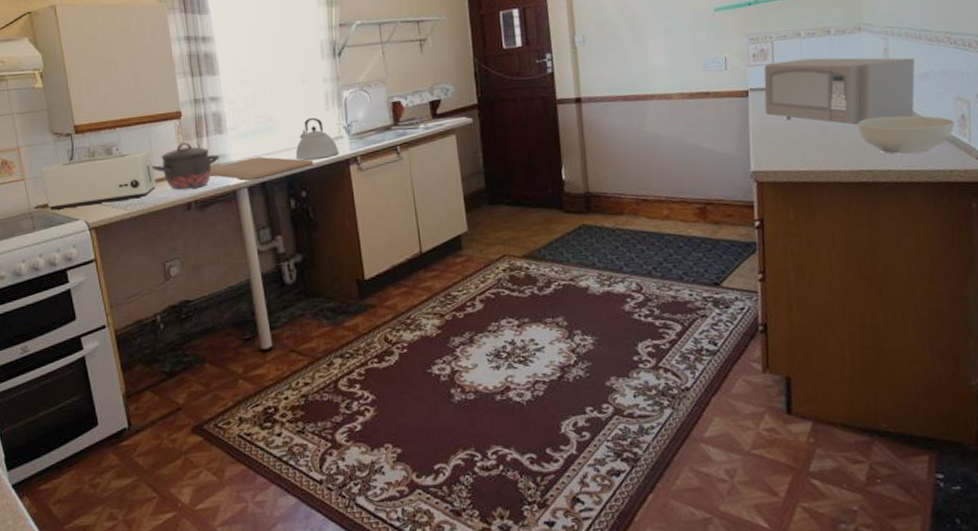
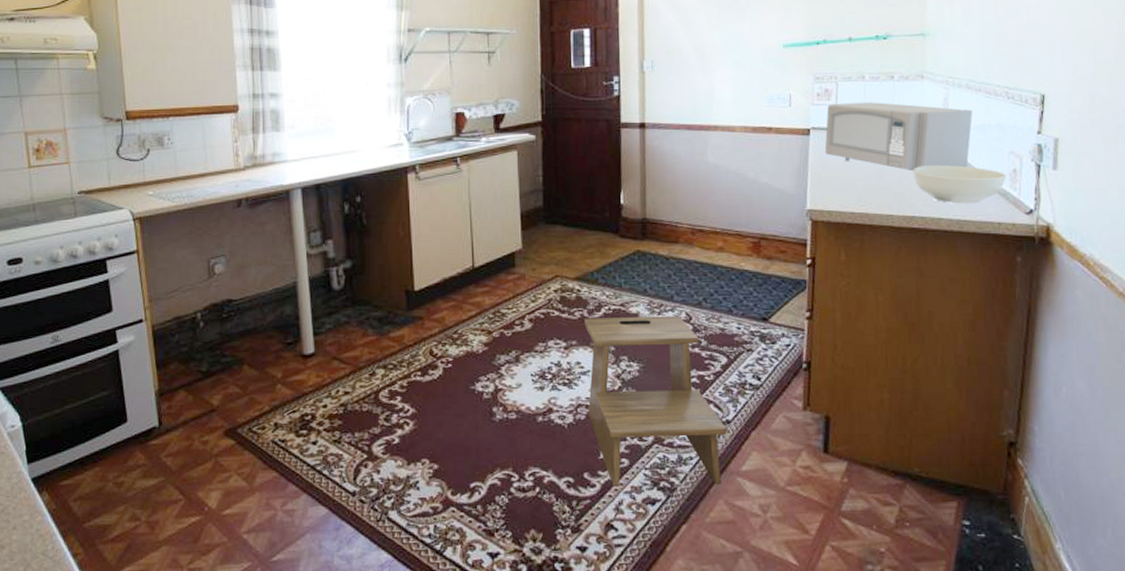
toaster: present [40,150,156,210] -> none [86,142,207,197]
cooking pot: present [151,142,219,191] -> none [203,137,274,187]
chopping board: present [210,156,314,181] -> none [264,158,371,181]
kettle: present [295,117,339,161] -> none [353,122,397,165]
step stool: none [535,286,687,460] -> present [584,315,727,487]

